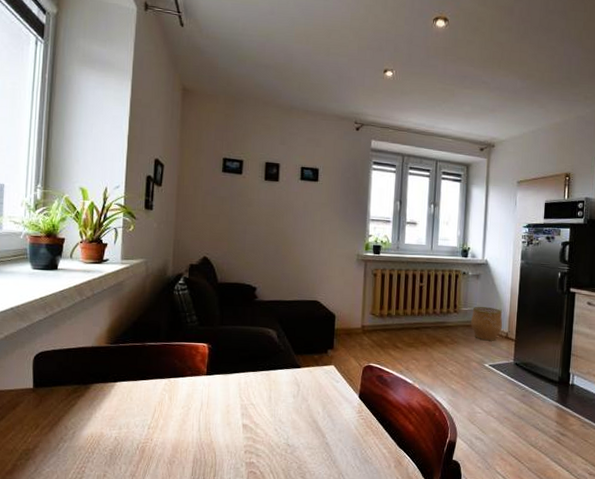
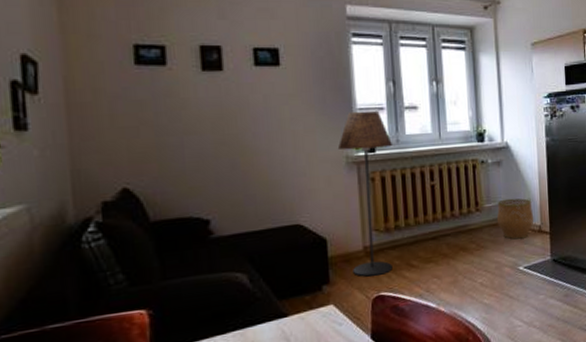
floor lamp: none [352,221,394,350] -> present [337,110,393,277]

